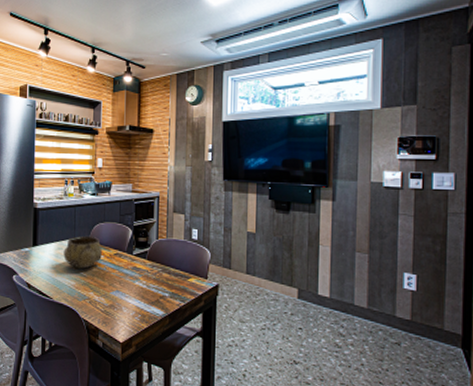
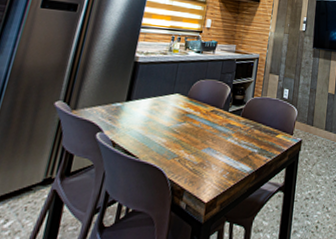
decorative bowl: present [63,235,103,269] -> none [158,92,200,126]

